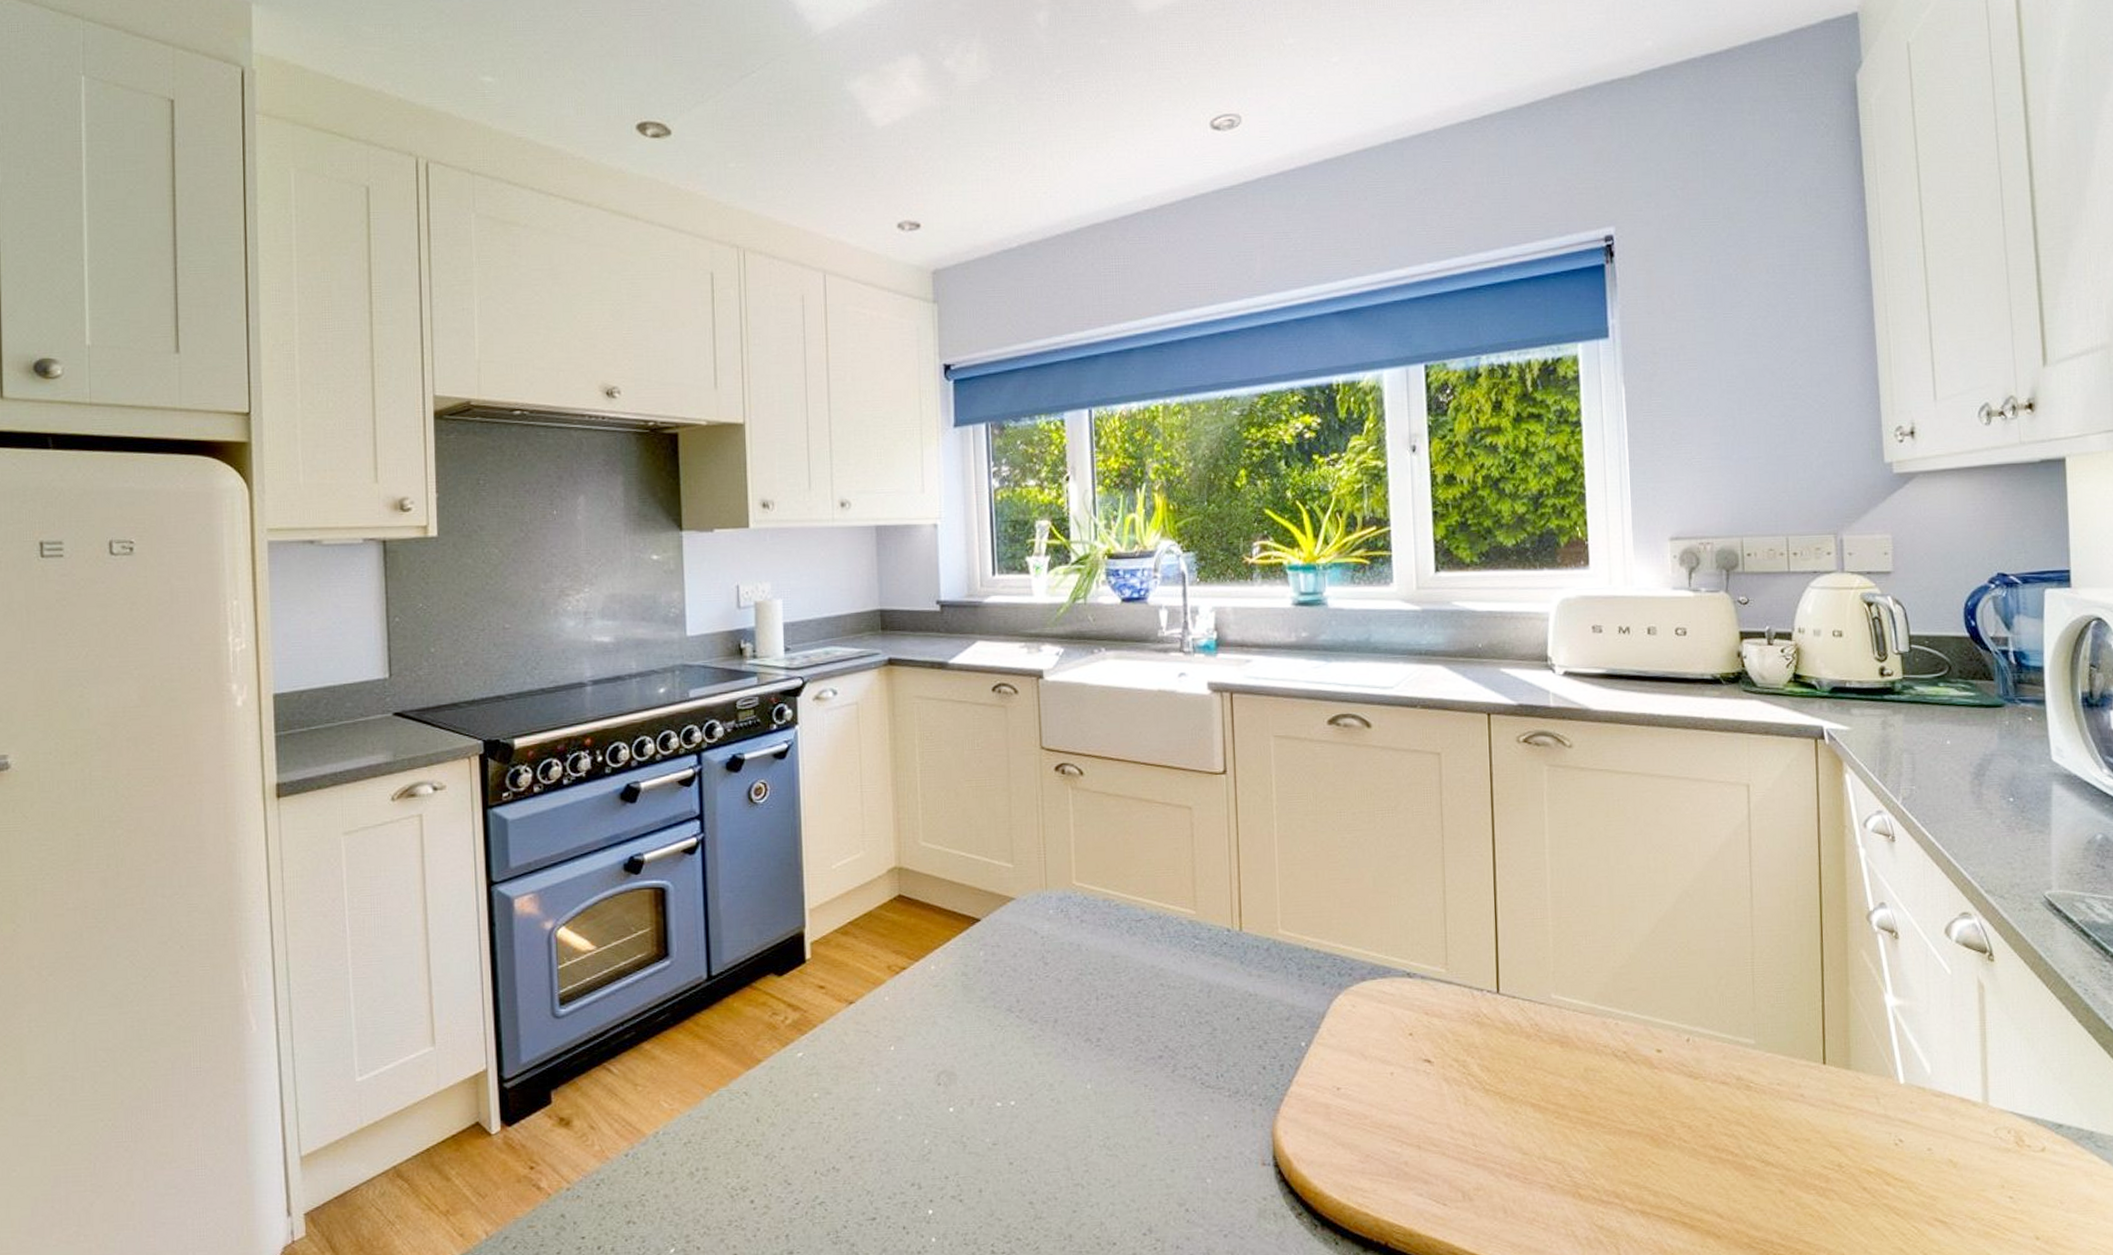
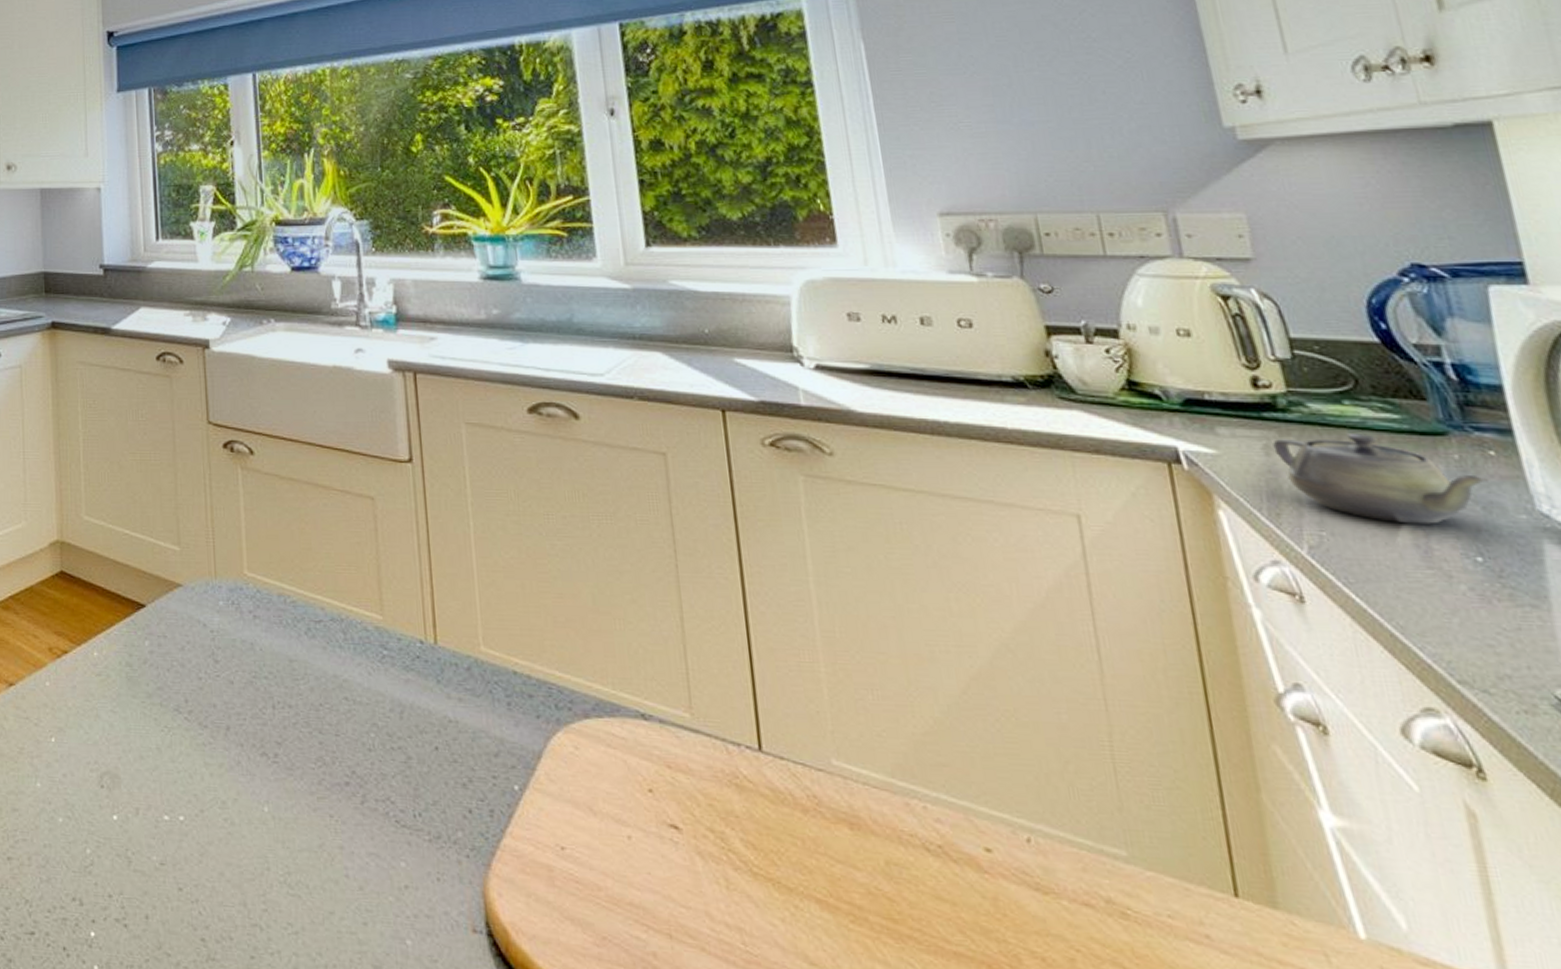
teapot: none [1888,709,2025,776] -> present [1272,434,1488,524]

